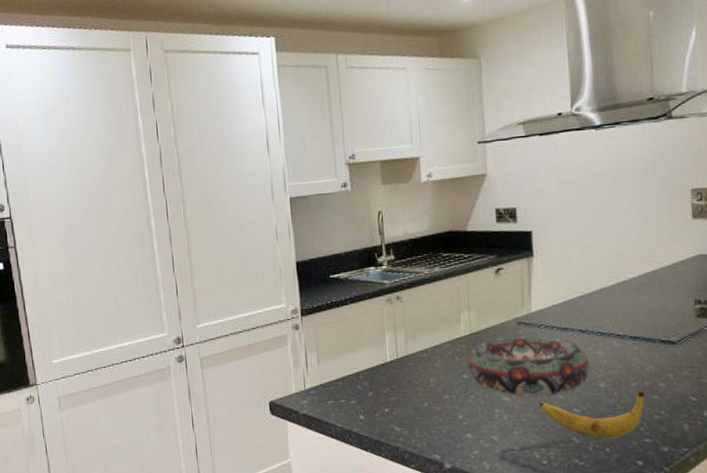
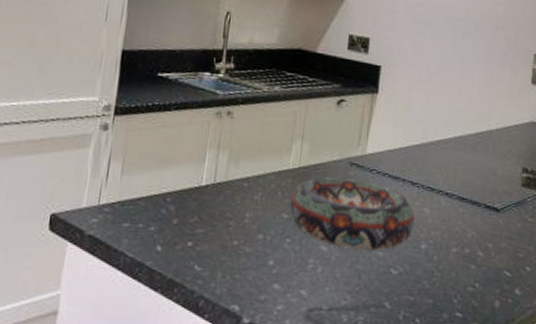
banana: present [539,391,645,440] -> none [357,258,463,309]

